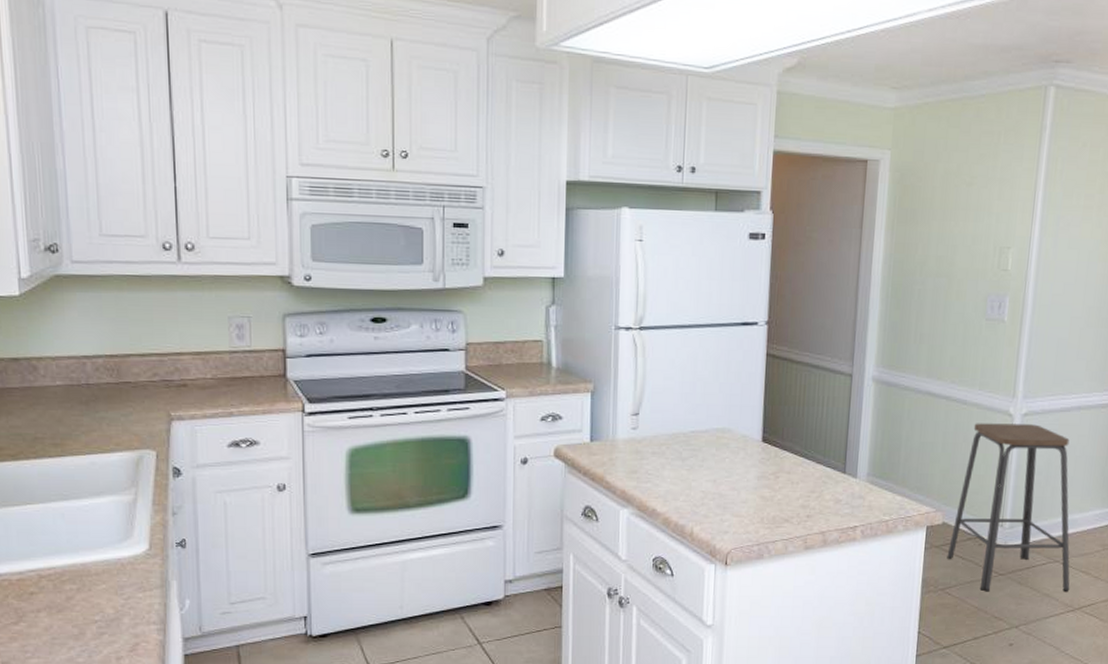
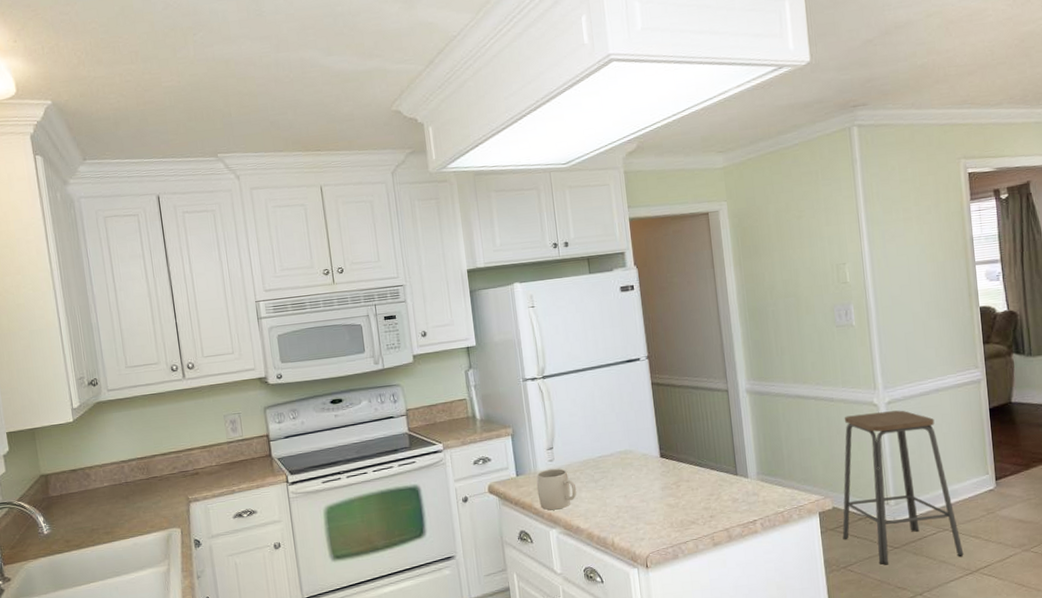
mug: none [612,438,660,487] -> present [536,469,577,510]

